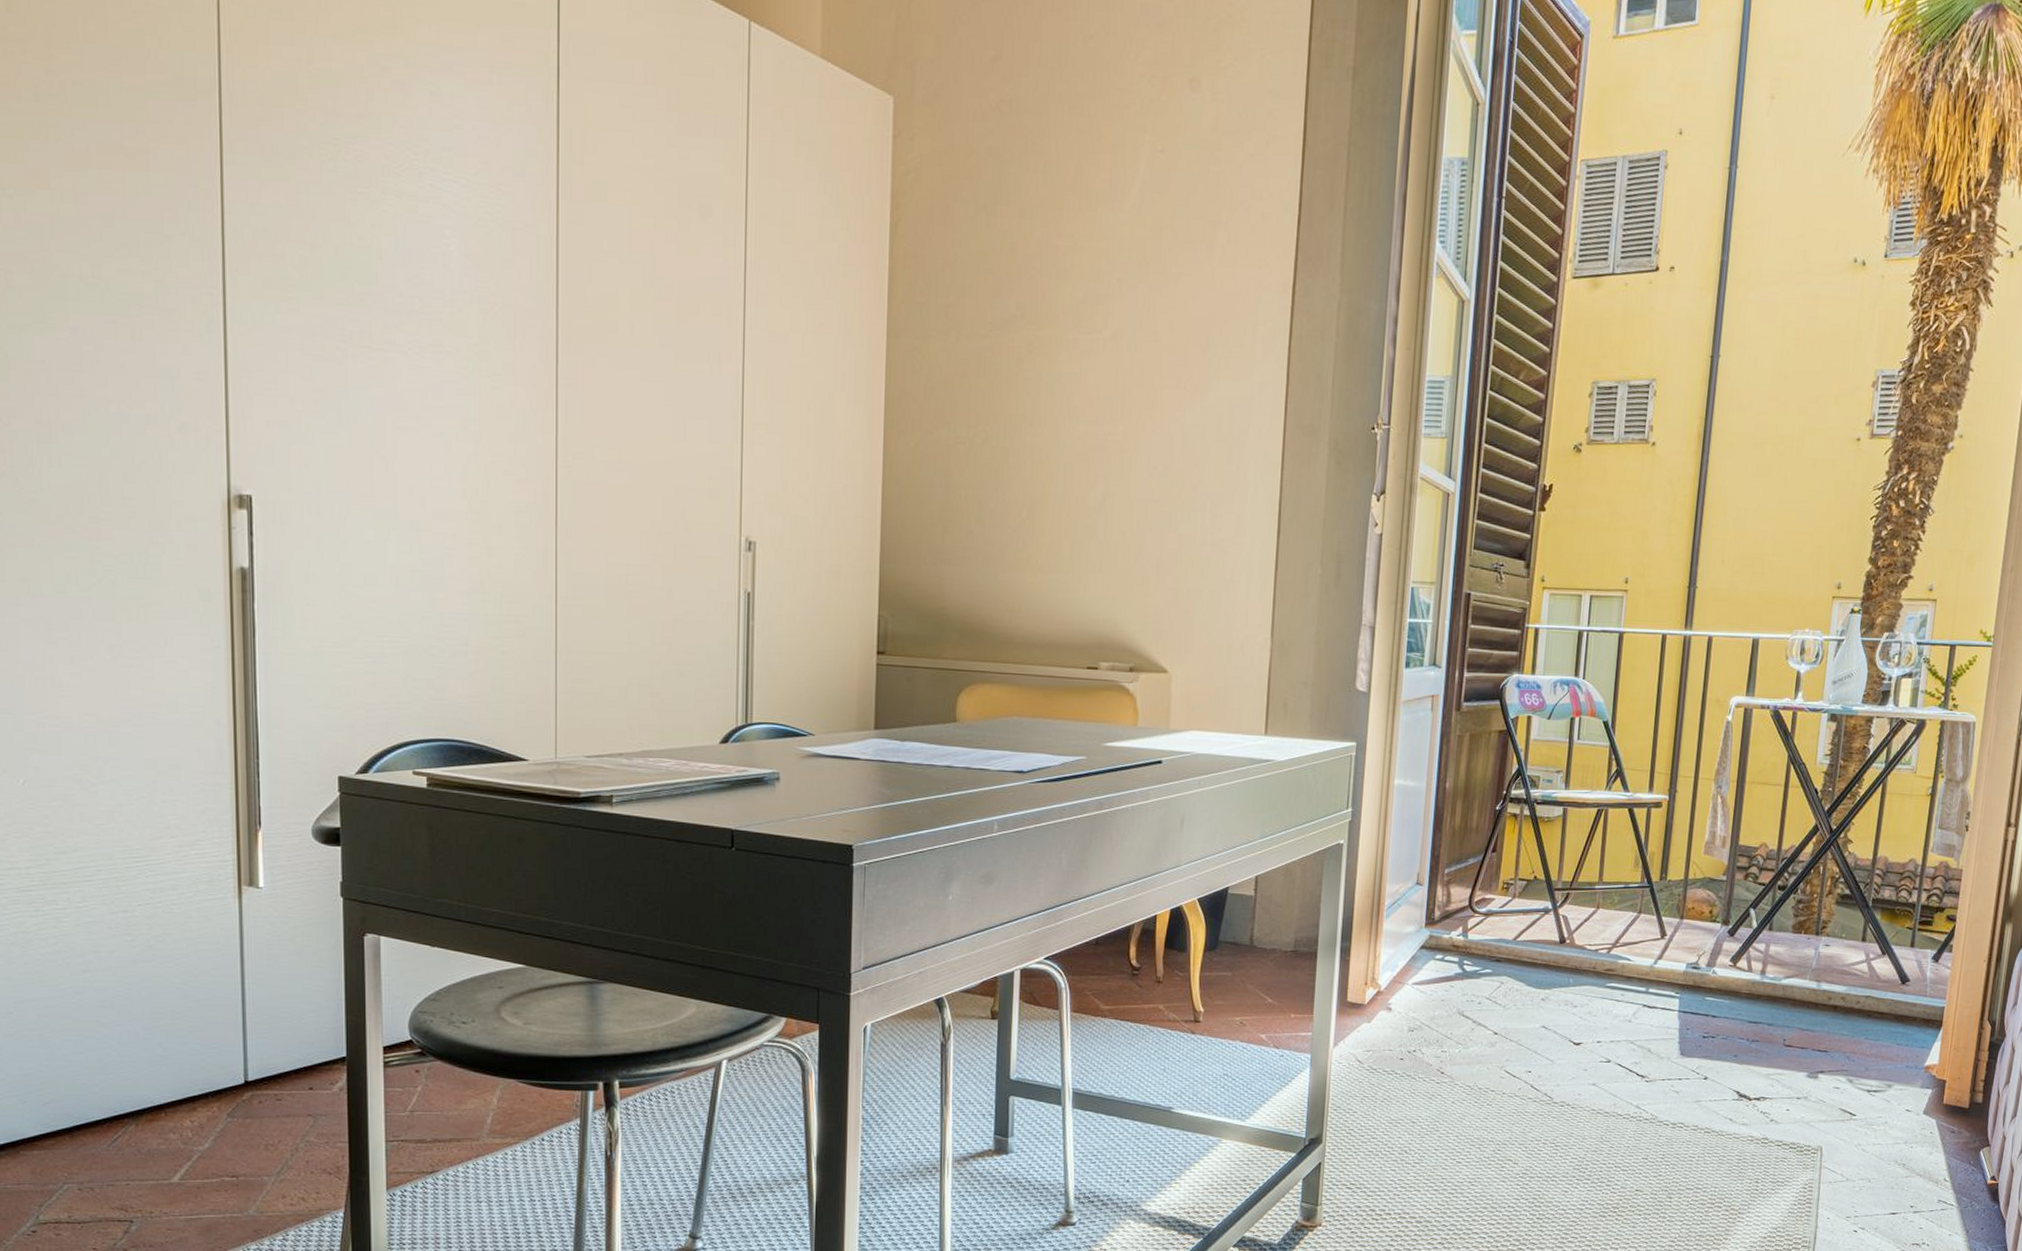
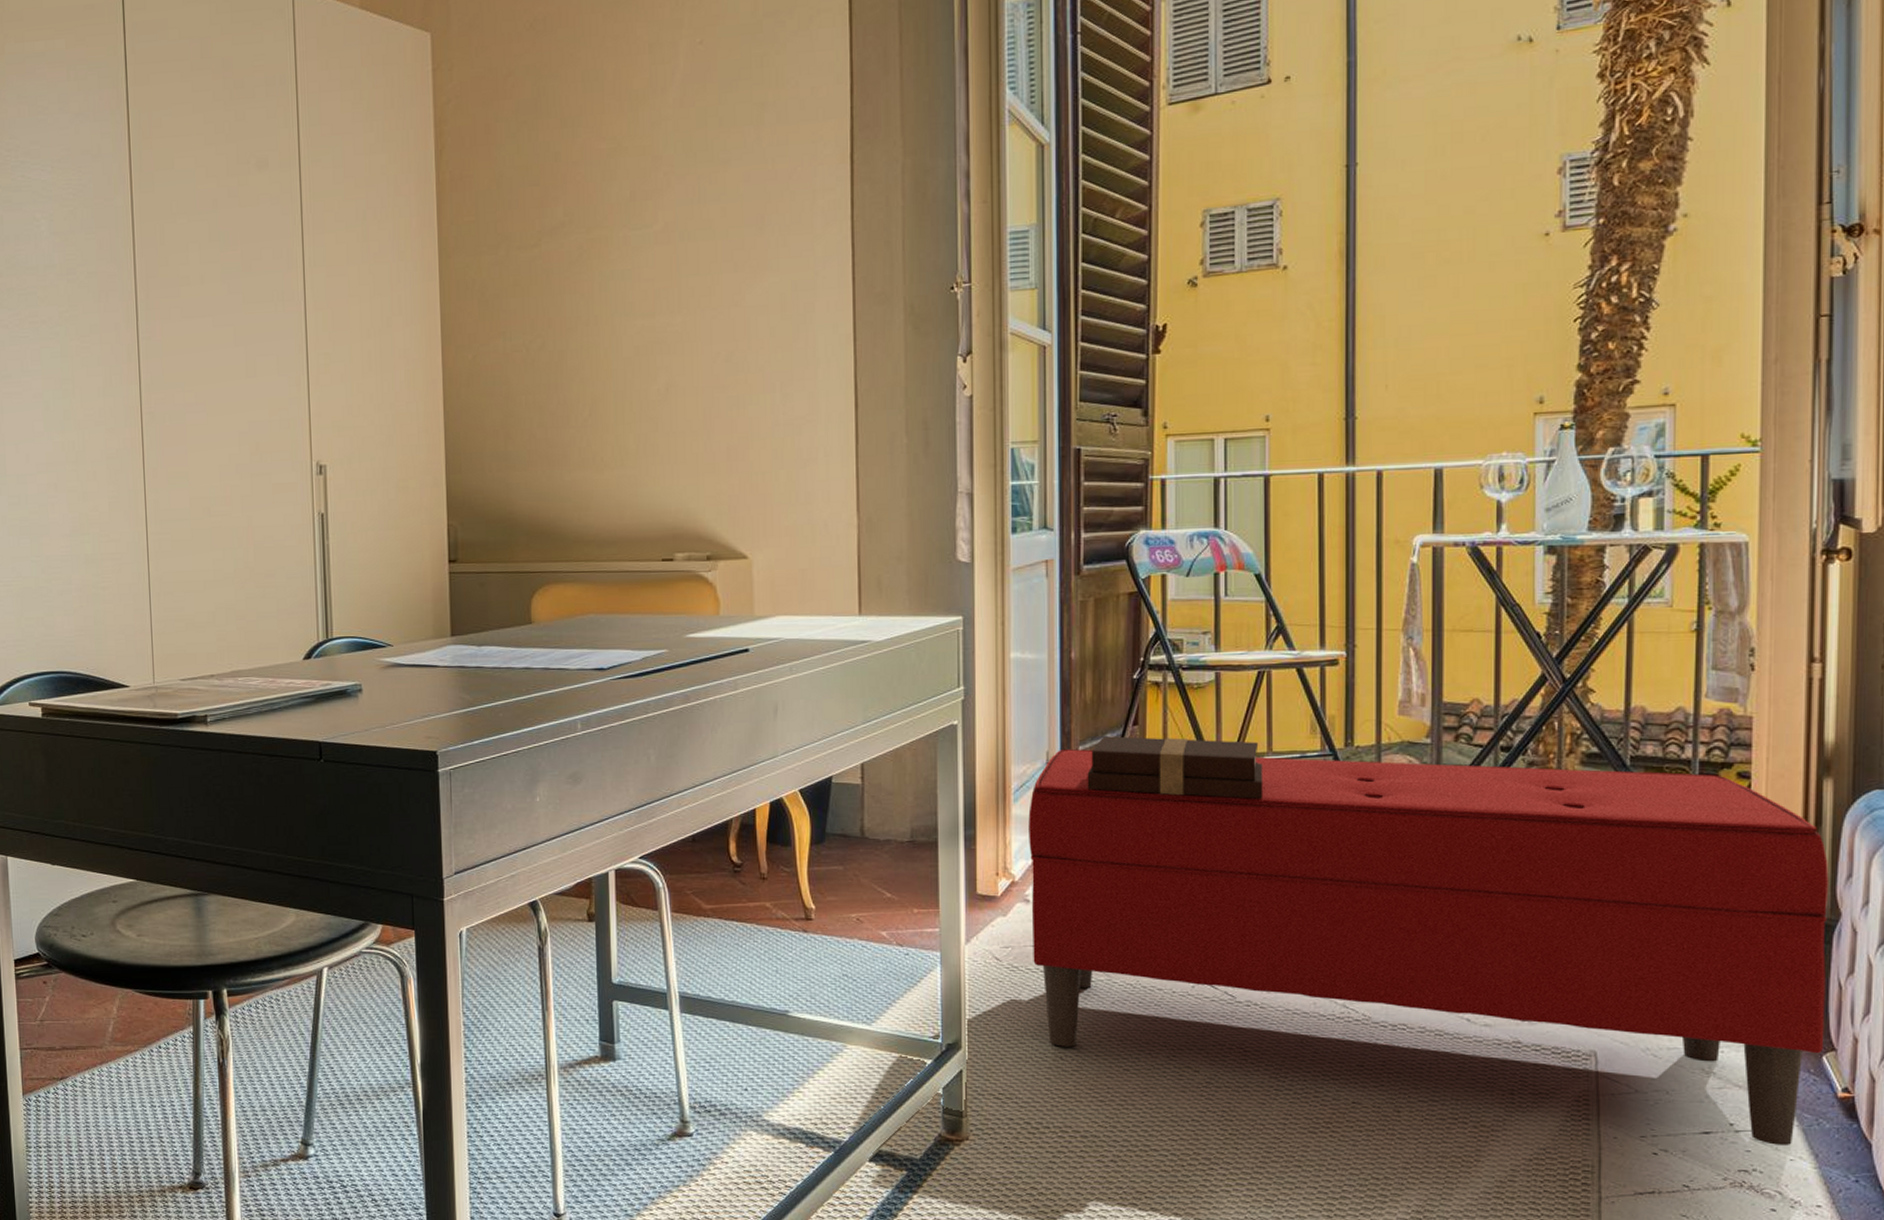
bench: none [1390,871,2002,1223] -> present [1028,749,1829,1145]
book: none [1449,861,1594,923] -> present [1087,736,1264,799]

